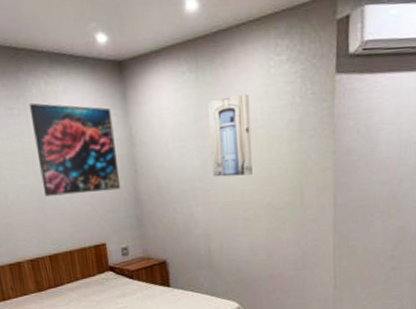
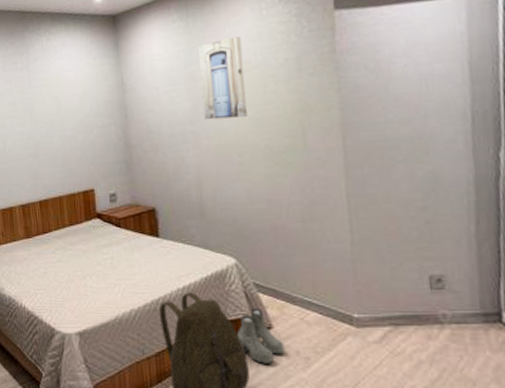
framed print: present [29,103,121,196] -> none [31,57,111,143]

